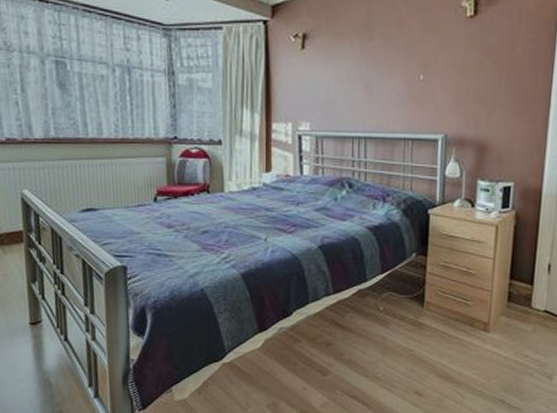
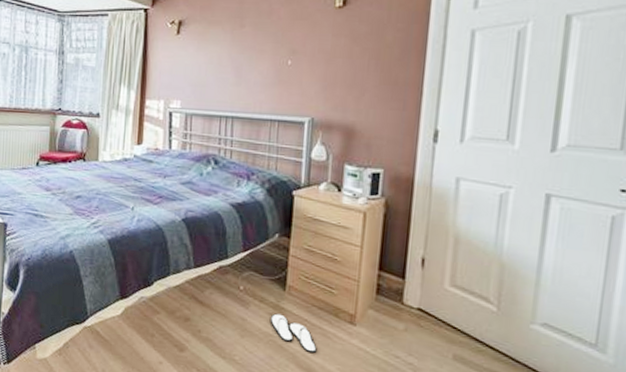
slippers: none [409,329,455,362] -> present [270,313,317,354]

